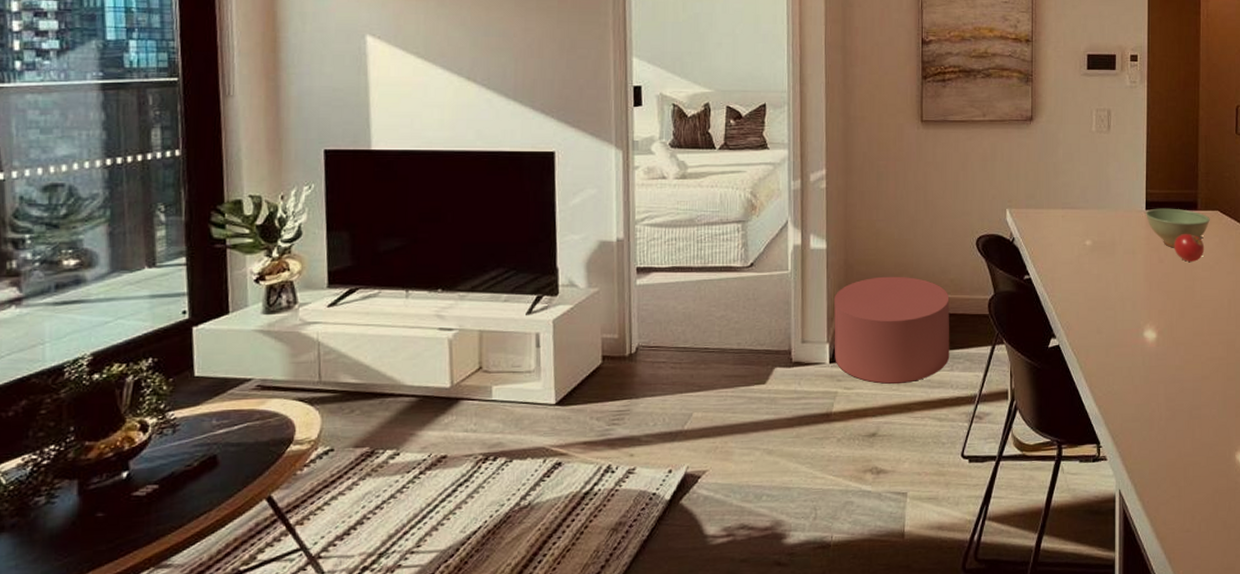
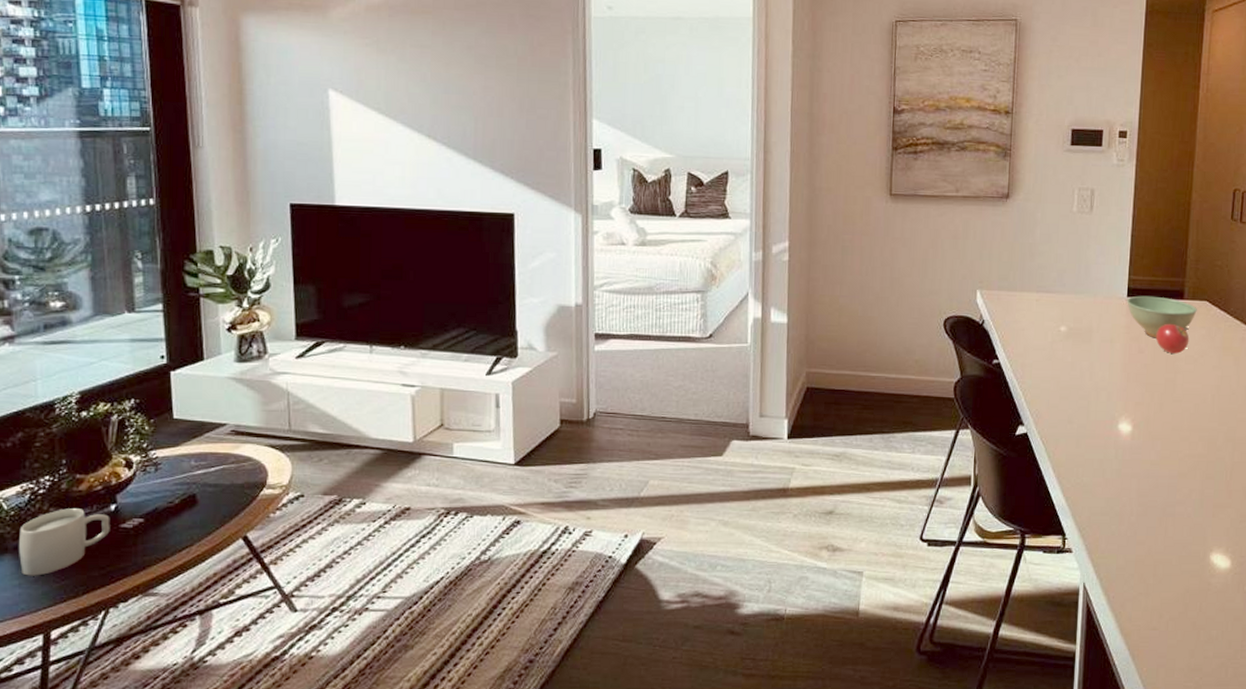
mug: none [16,478,121,556] -> present [18,508,110,576]
pouf: present [834,276,950,384] -> none [793,354,914,463]

